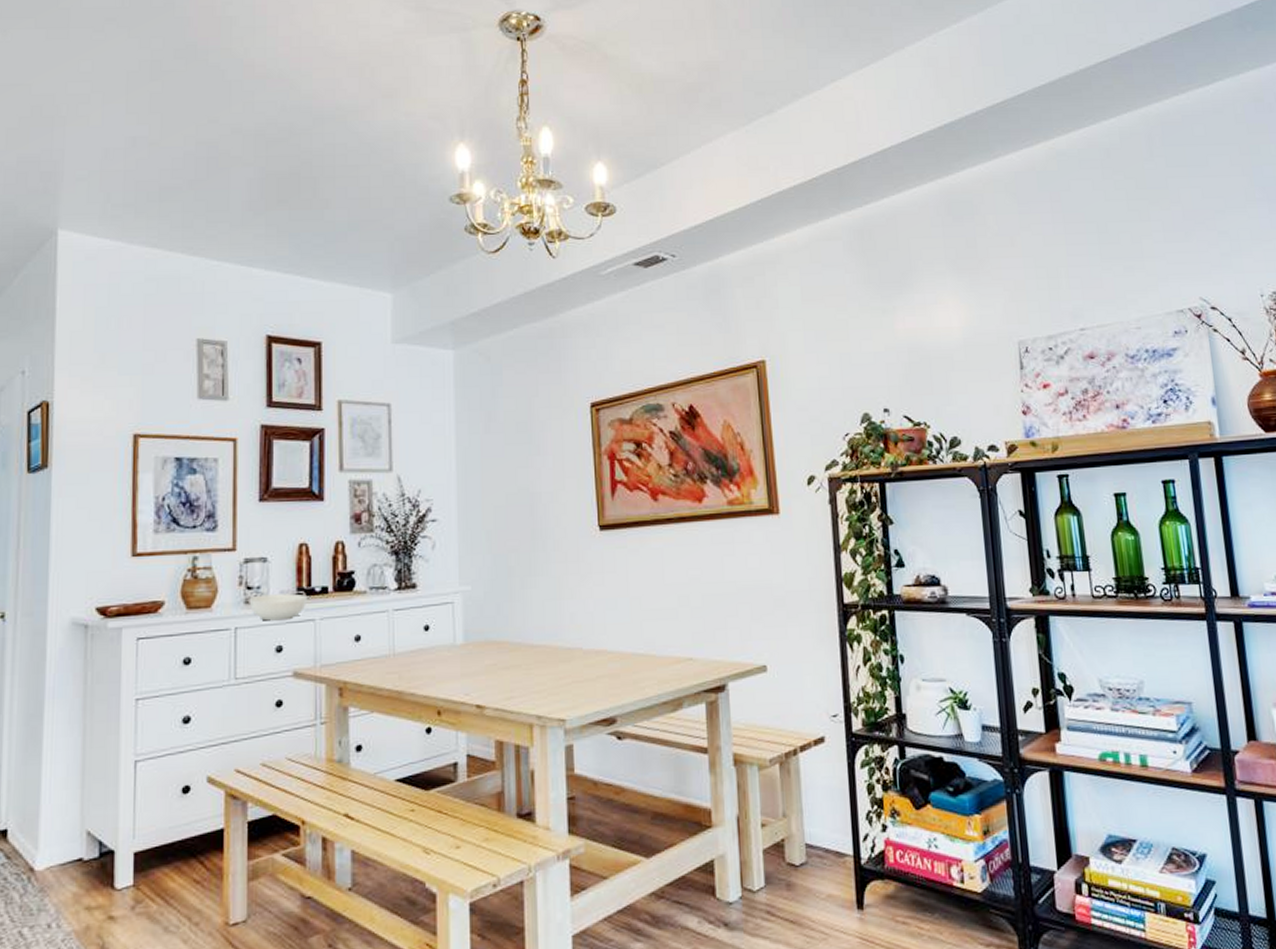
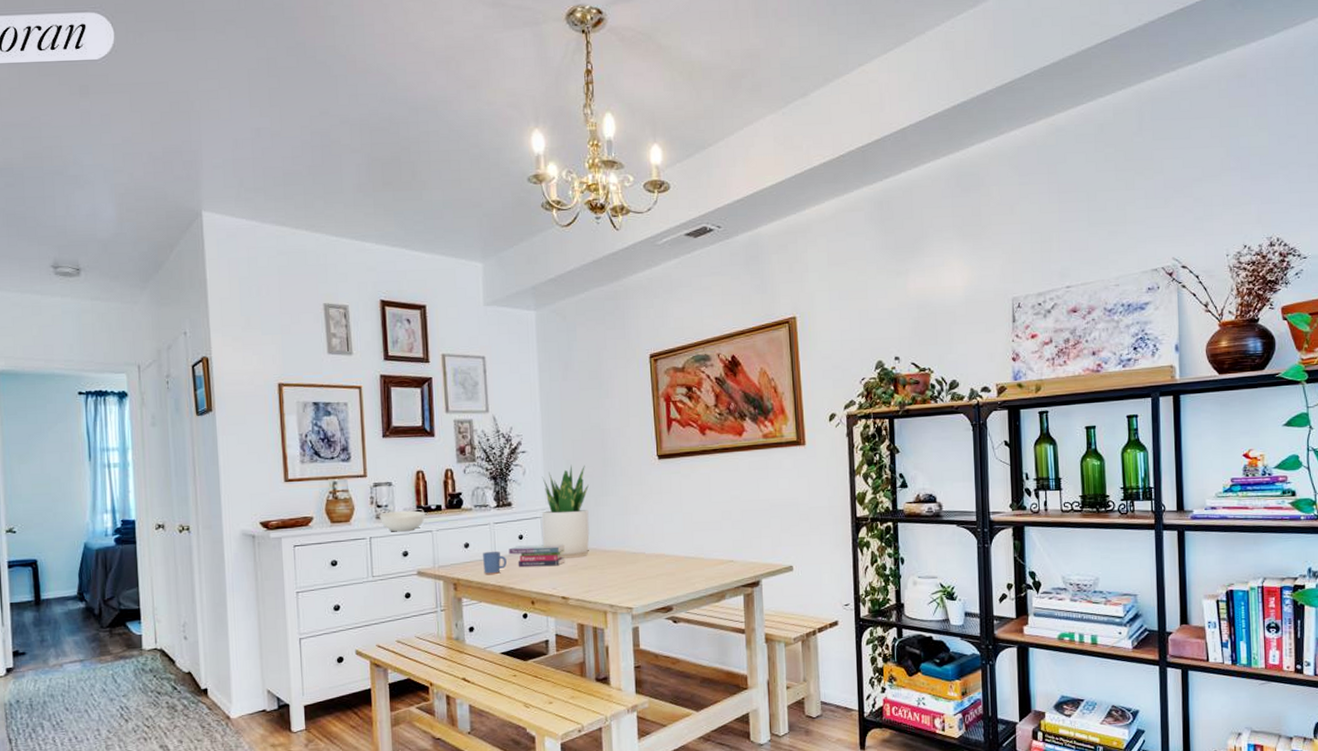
mug: none [378,646,407,676] -> present [483,552,507,574]
books: none [410,636,482,667] -> present [508,544,565,568]
planter: none [453,536,513,657] -> present [541,464,590,559]

